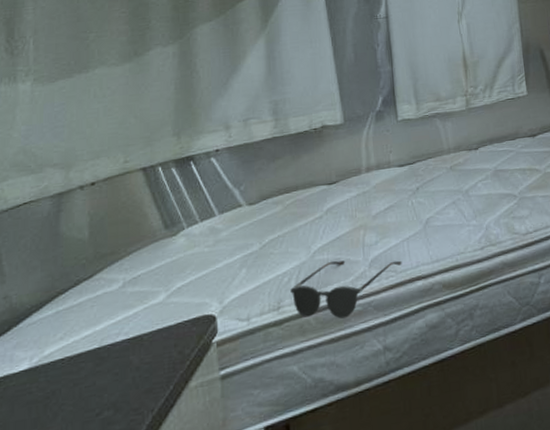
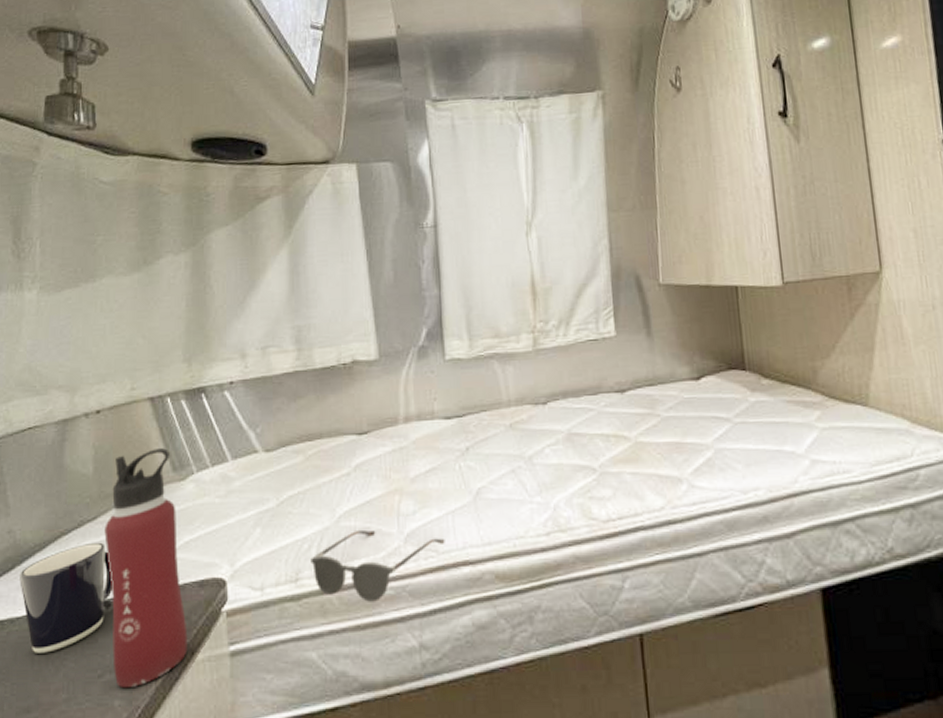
mug: none [16,296,109,403] -> present [19,542,112,653]
water bottle: none [101,210,182,422] -> present [104,448,188,689]

